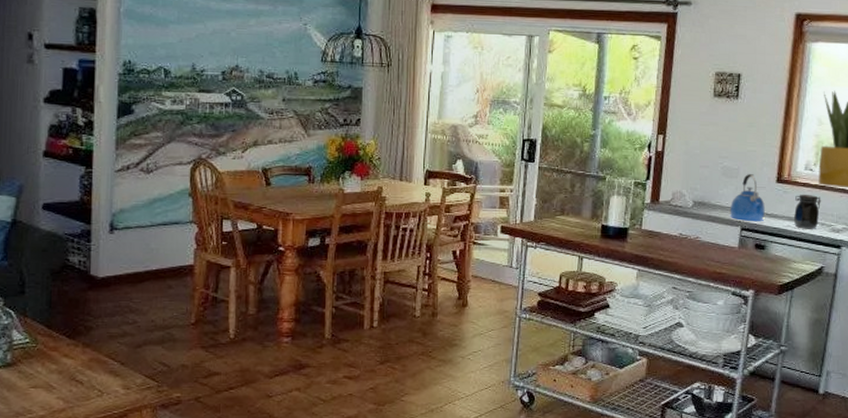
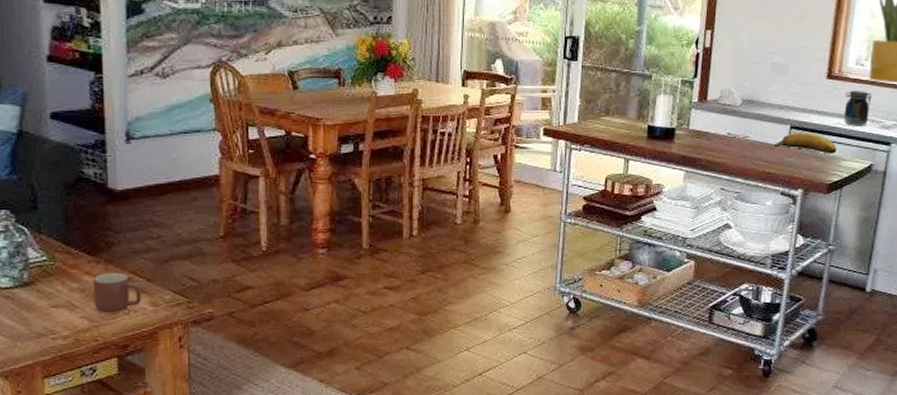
mug: none [70,355,115,396] -> present [92,272,142,315]
fruit: none [725,234,787,256] -> present [774,133,837,154]
kettle: present [730,174,765,222] -> none [780,70,815,120]

